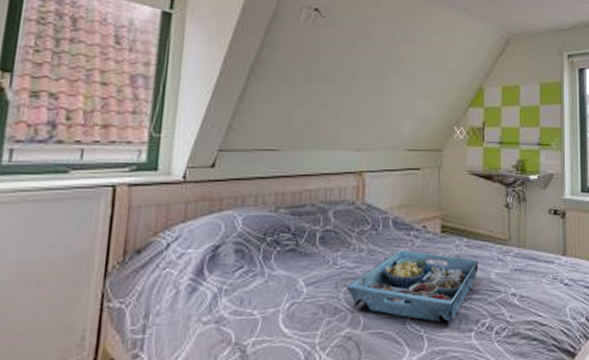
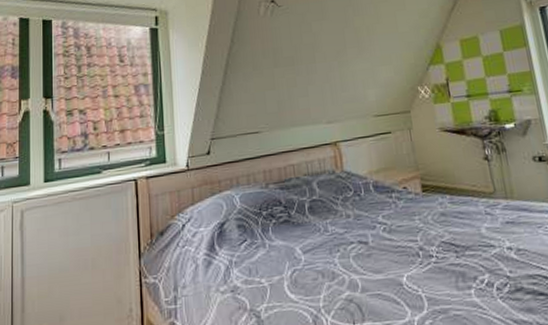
serving tray: present [346,249,479,325] -> none [339,212,468,283]

